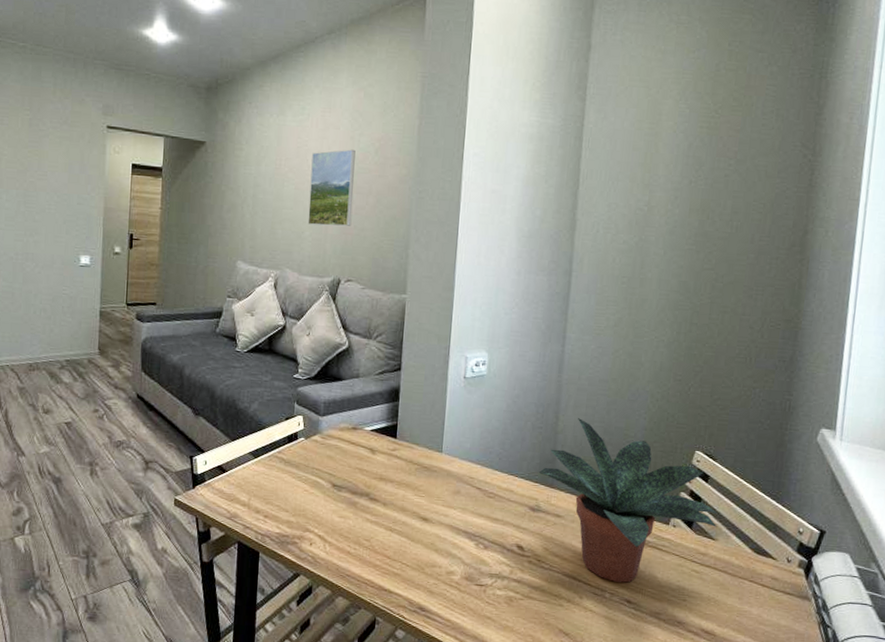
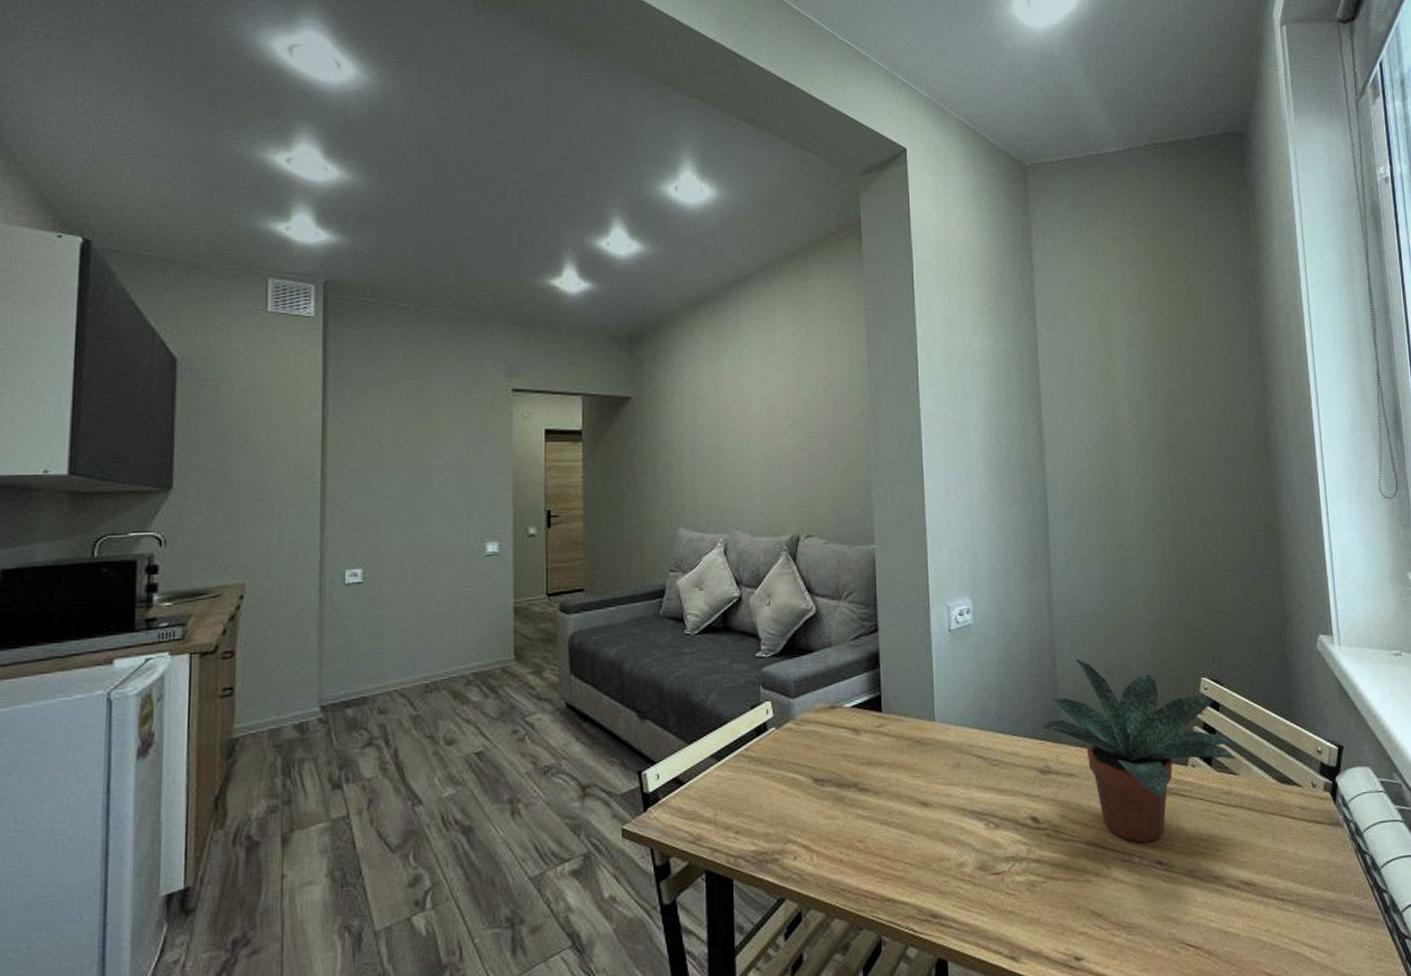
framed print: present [307,149,356,227] -> none [755,391,806,478]

